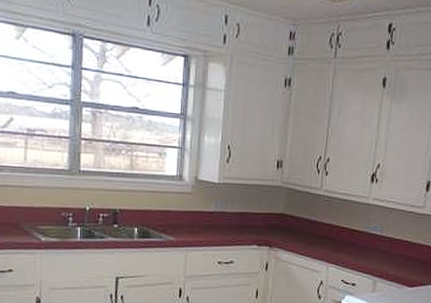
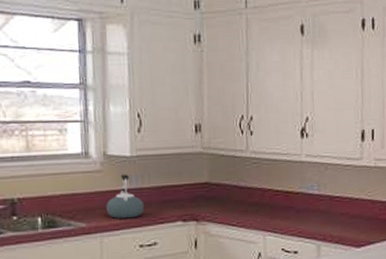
kettle: none [192,198,226,238] -> present [105,174,145,219]

